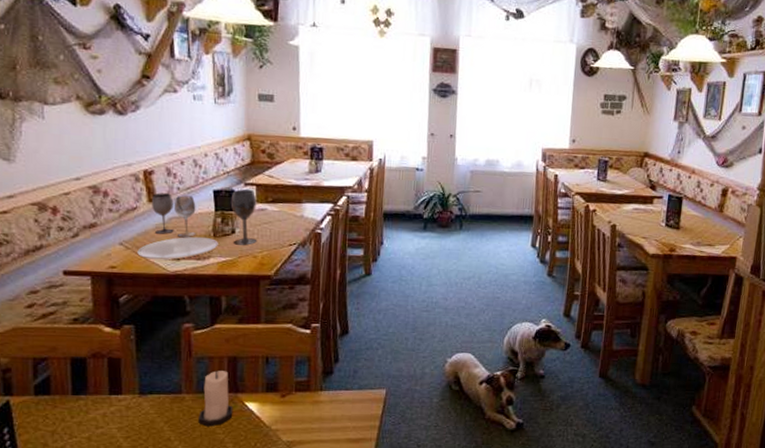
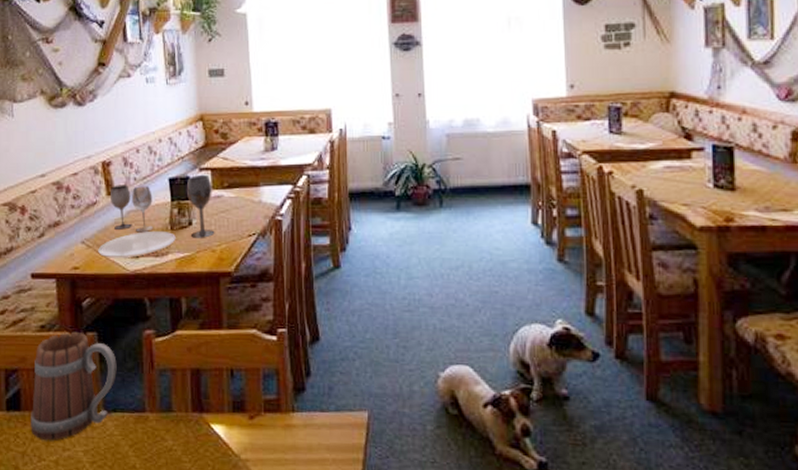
beer mug: none [61,324,154,421] -> present [30,331,117,441]
candle: present [198,370,233,427] -> none [163,385,199,453]

